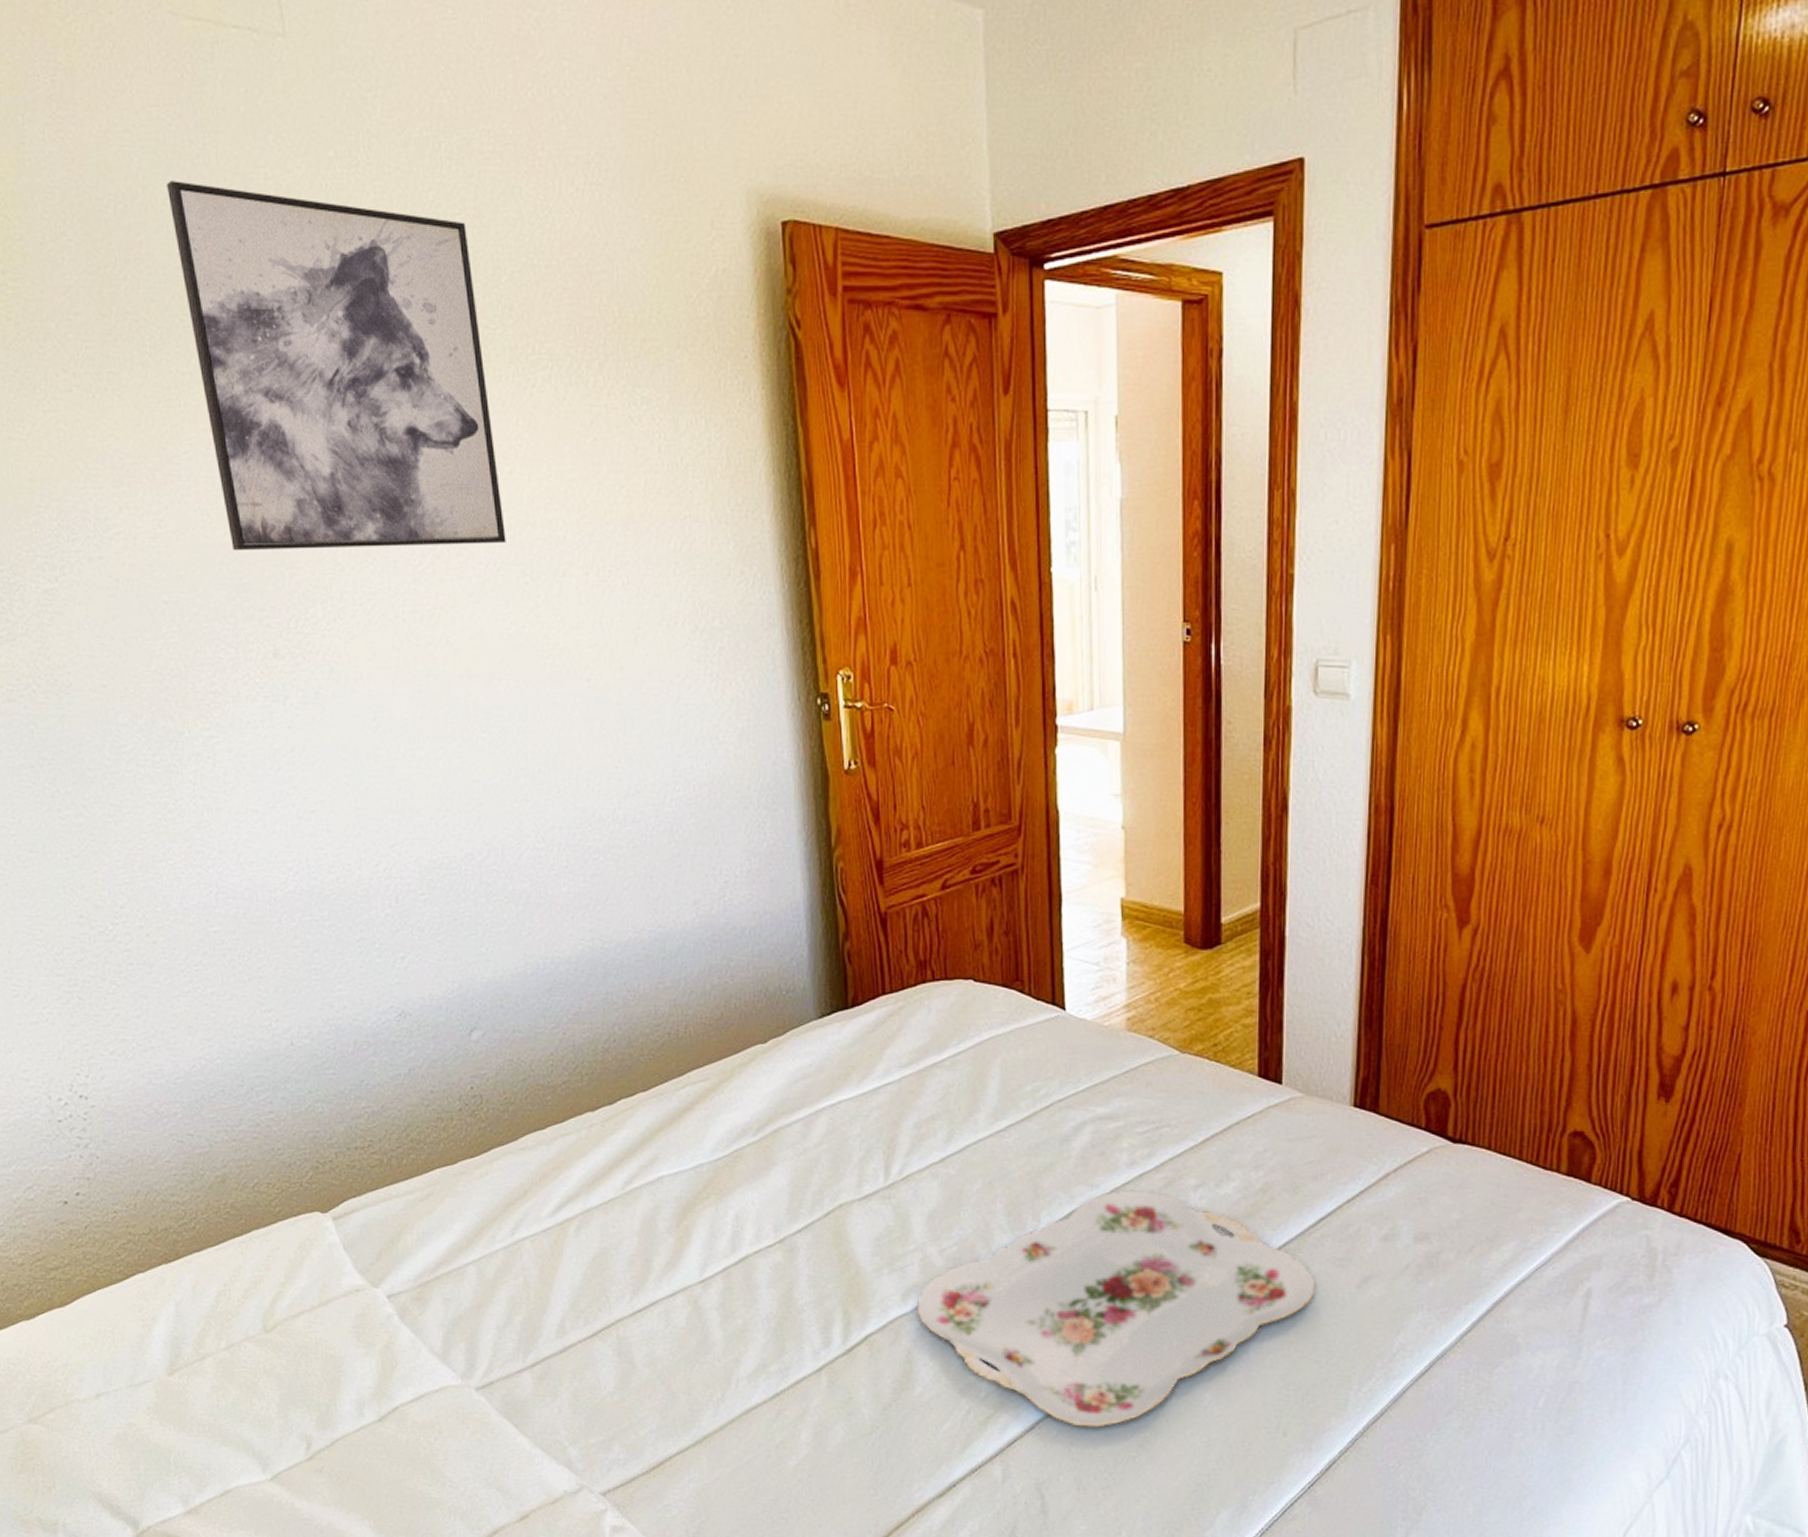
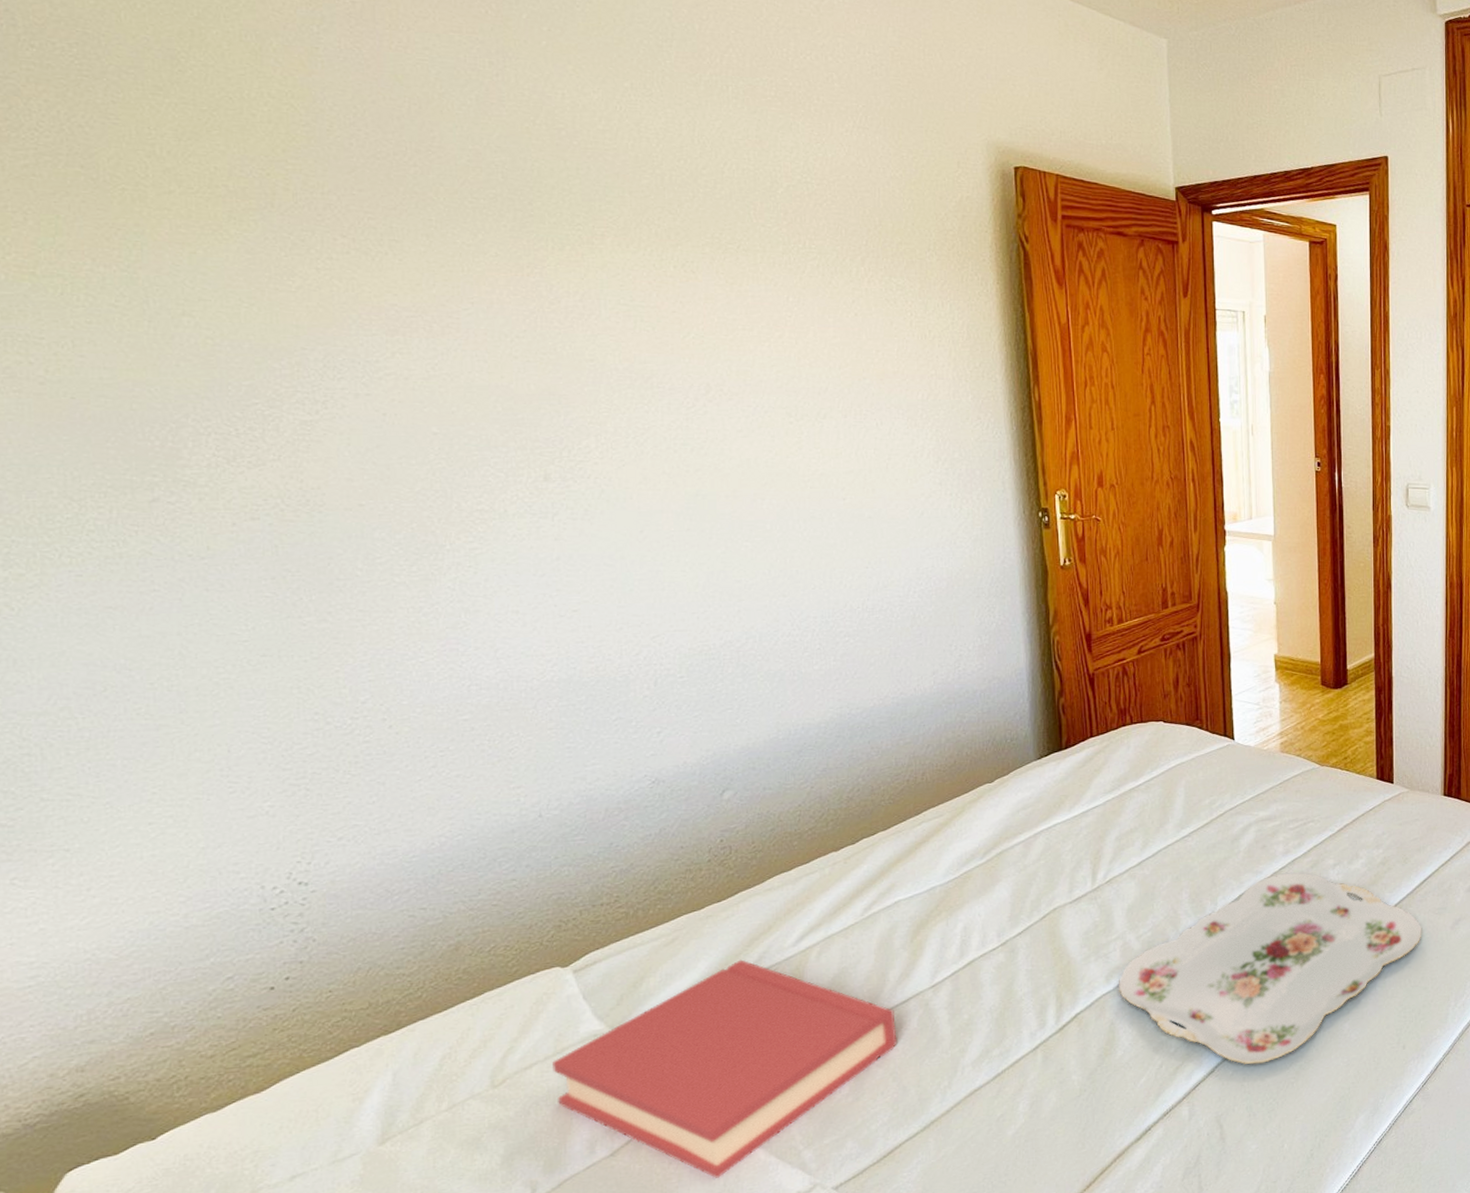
wall art: present [167,181,506,551] -> none [464,91,774,392]
hardback book: none [319,1225,665,1462] -> present [552,959,897,1178]

